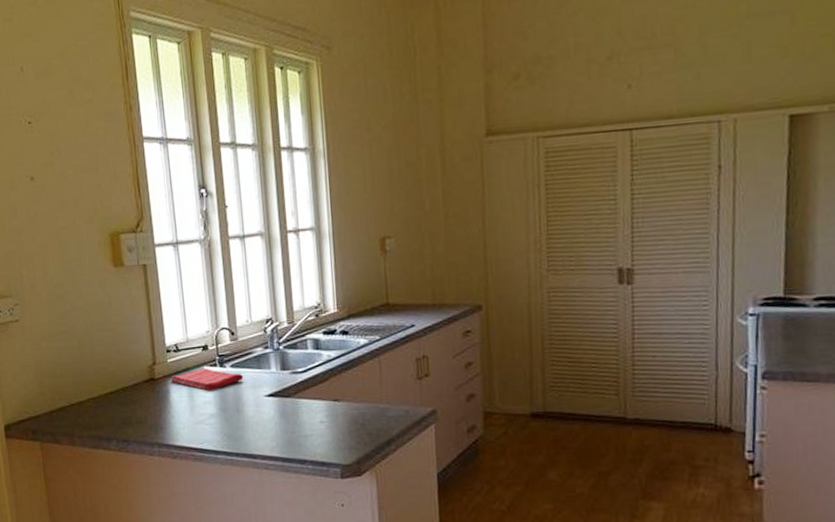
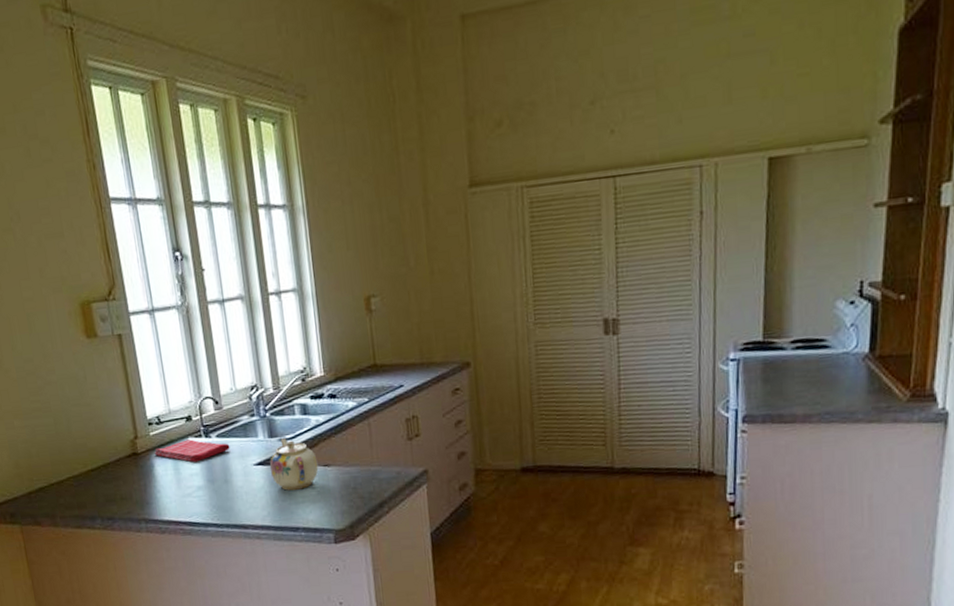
teapot: none [280,371,328,423] -> present [269,438,319,491]

